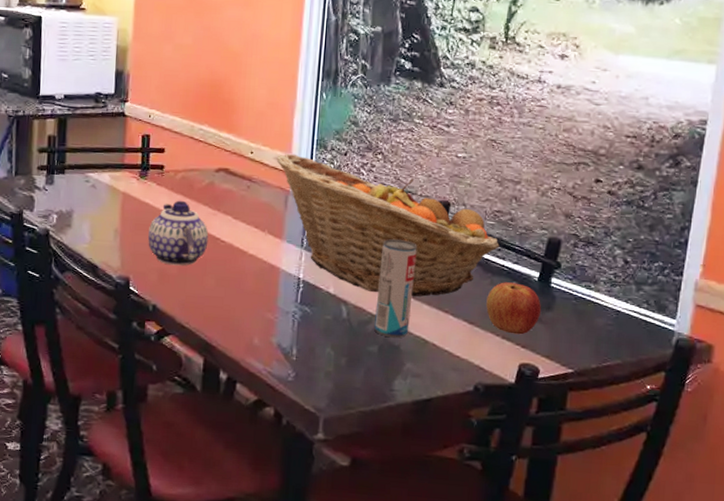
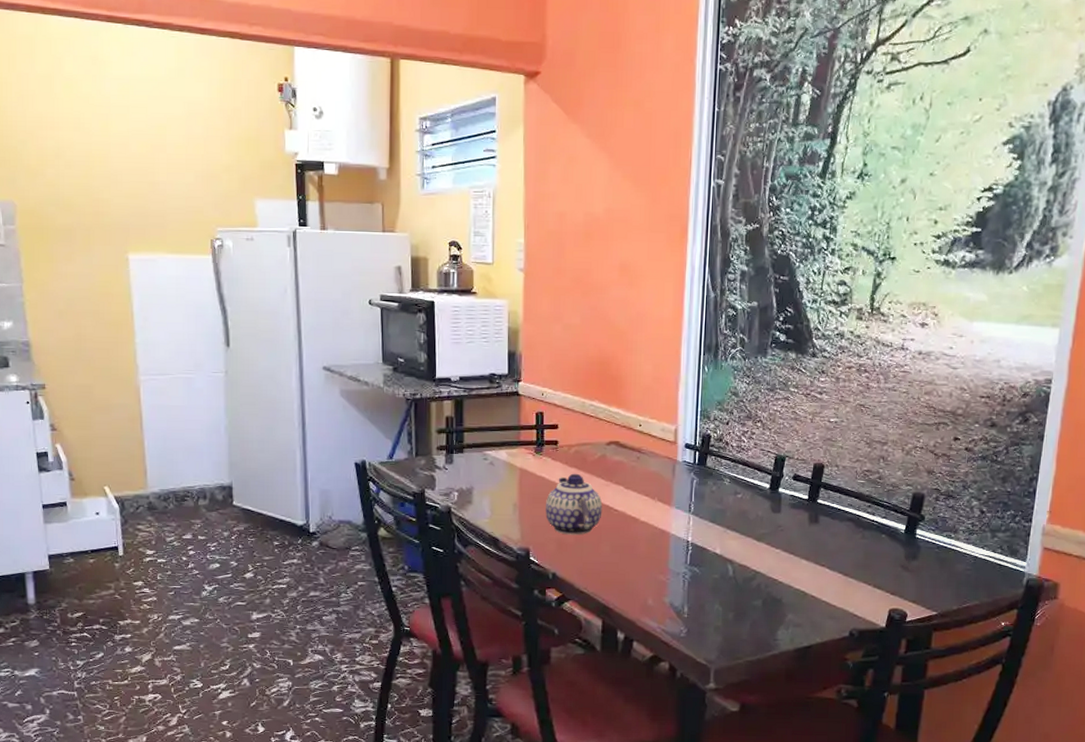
fruit basket: present [276,153,499,297] -> none [663,424,869,553]
beverage can: present [374,238,418,338] -> none [758,500,795,592]
apple: present [486,282,541,335] -> none [858,535,908,583]

